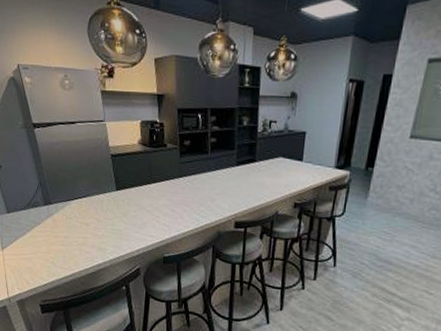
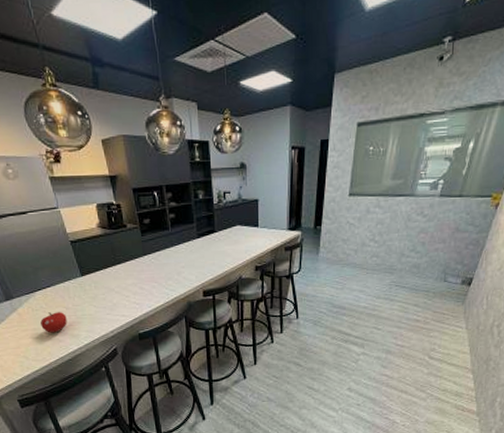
fruit: none [72,222,97,244] -> present [40,312,67,333]

